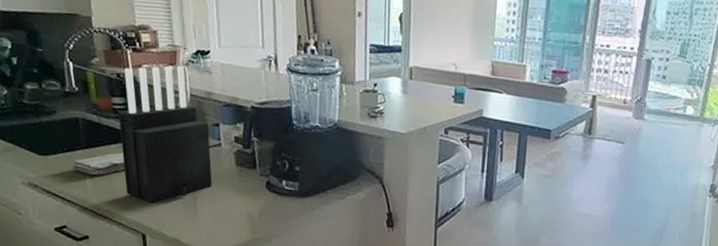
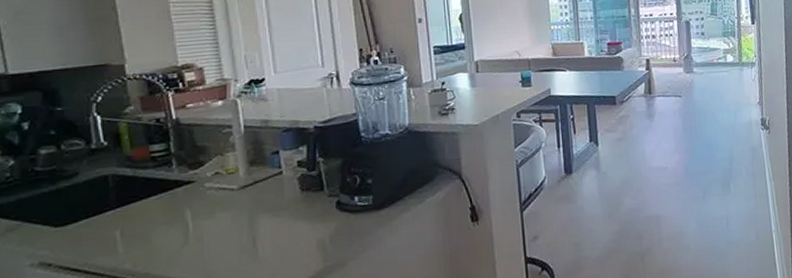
washcloth: present [72,152,125,175] -> none [99,203,167,237]
knife block: present [118,66,212,203] -> none [157,99,274,254]

